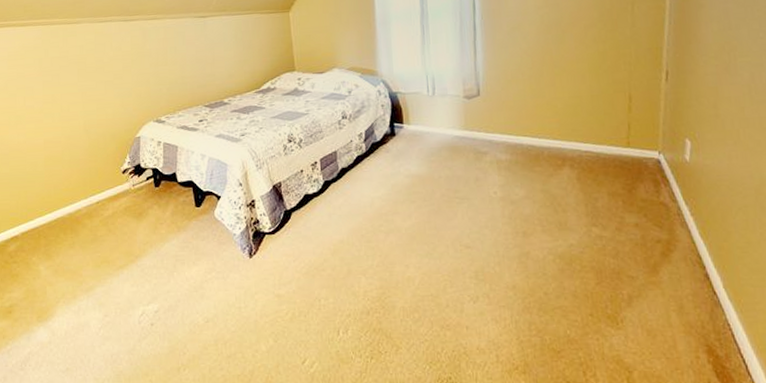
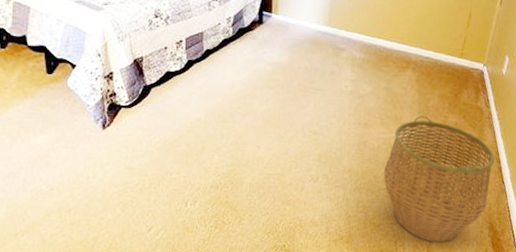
basket: none [554,218,698,372] -> present [383,116,495,243]

